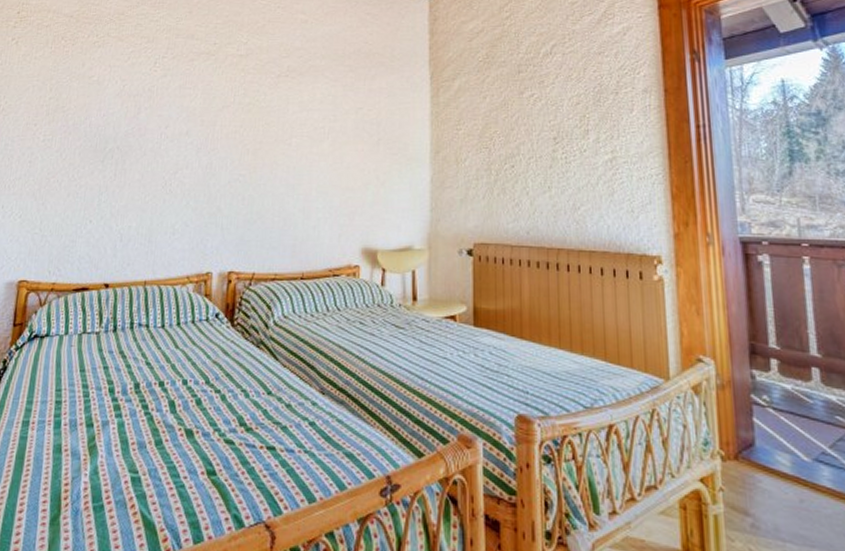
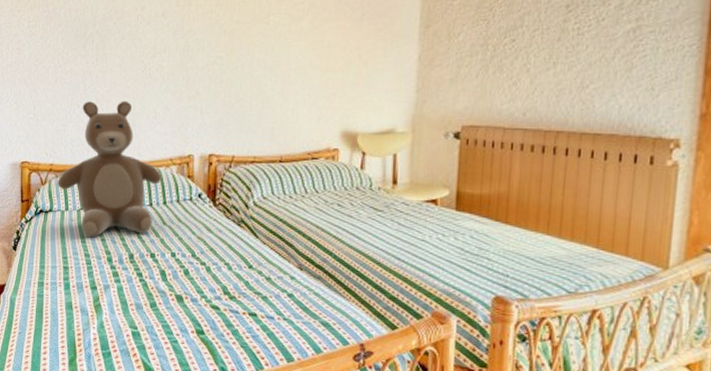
bear: none [58,216,177,366] -> present [57,100,162,238]

